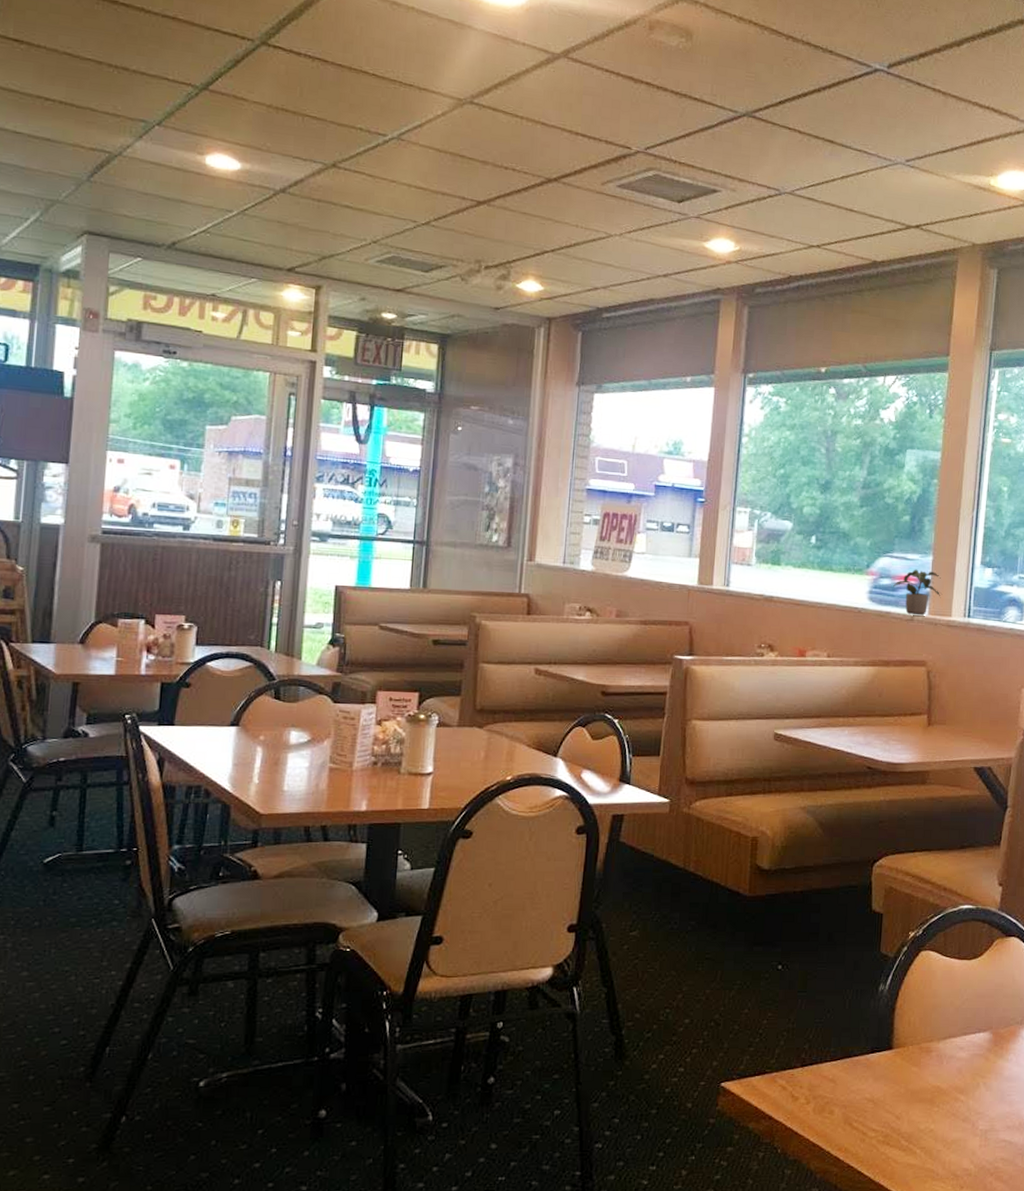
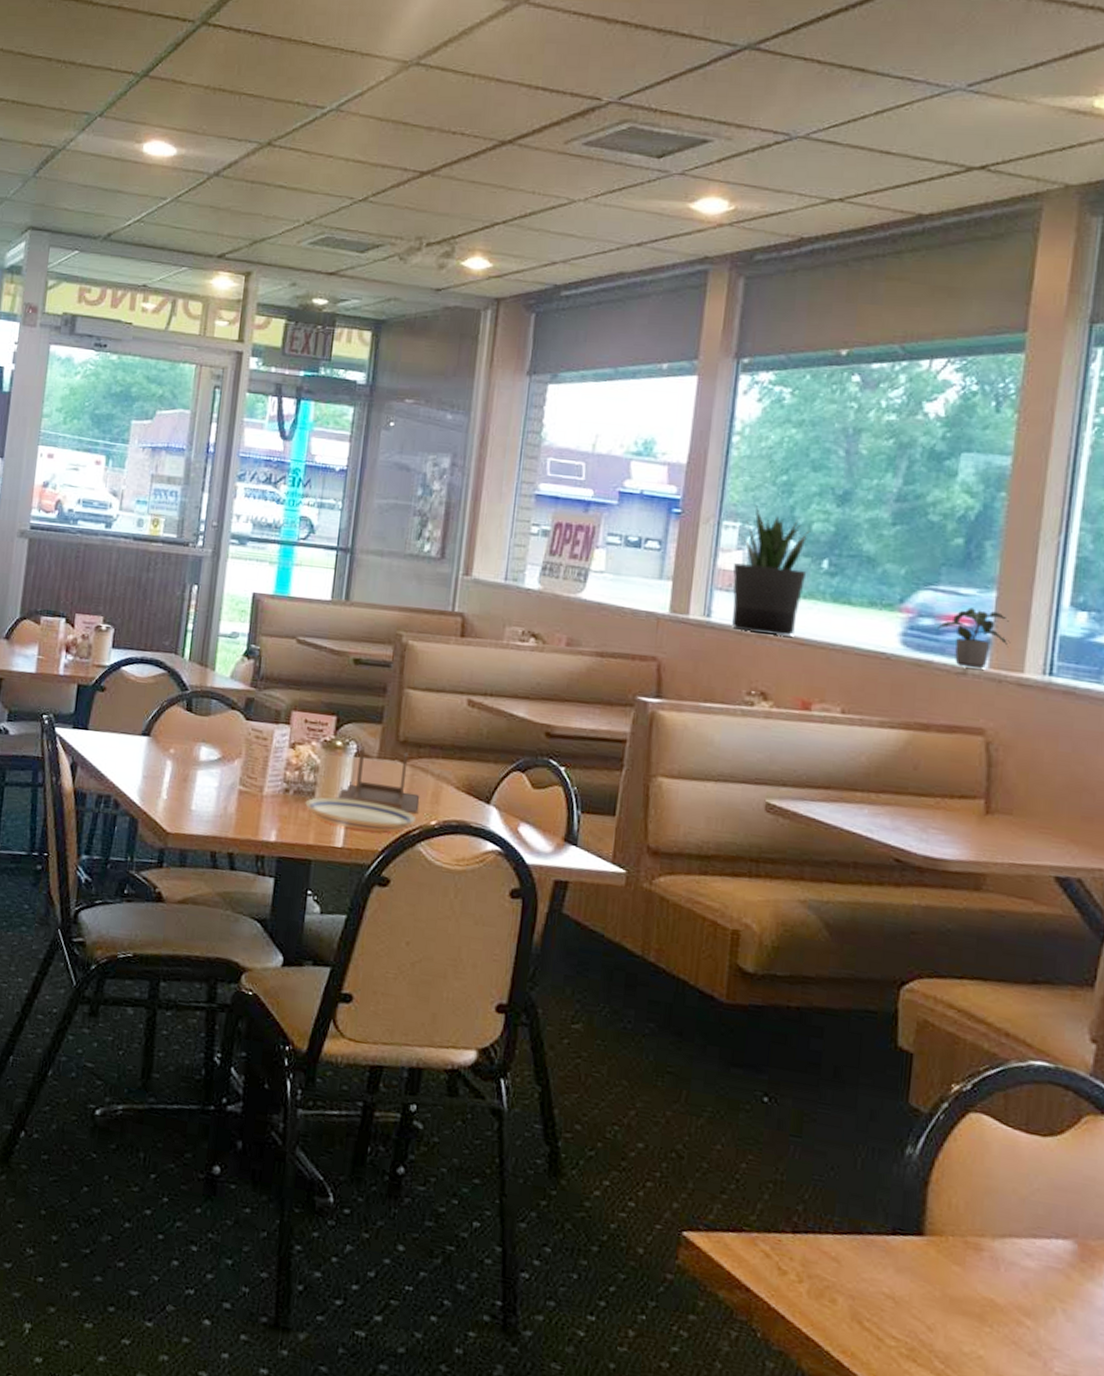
plate: none [393,765,494,792] -> present [305,797,417,833]
napkin holder: none [422,717,496,773] -> present [337,746,420,815]
planter: none [745,494,802,599] -> present [732,505,811,637]

